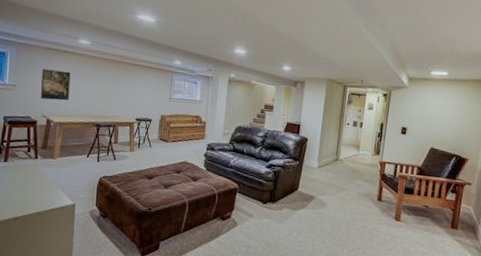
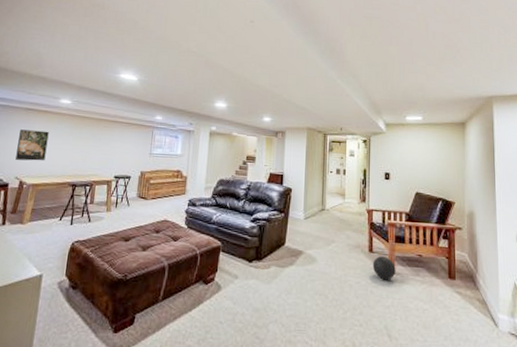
ball: none [379,205,402,227] -> present [372,256,396,280]

